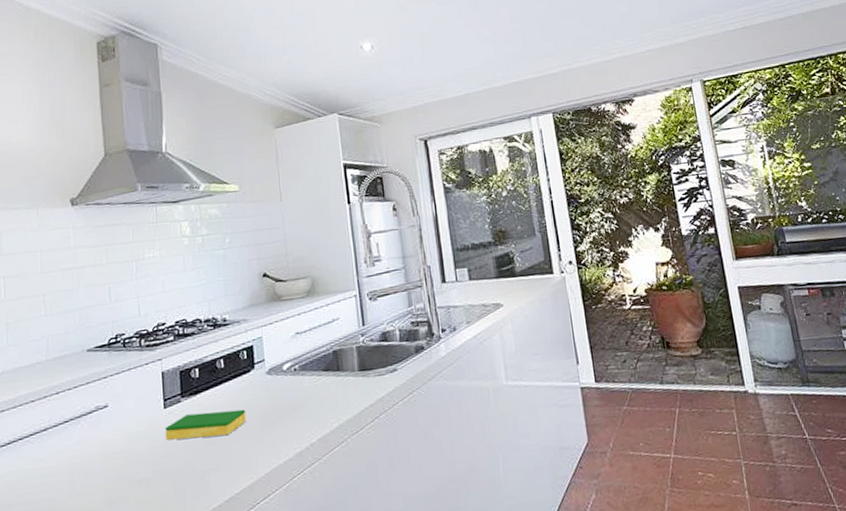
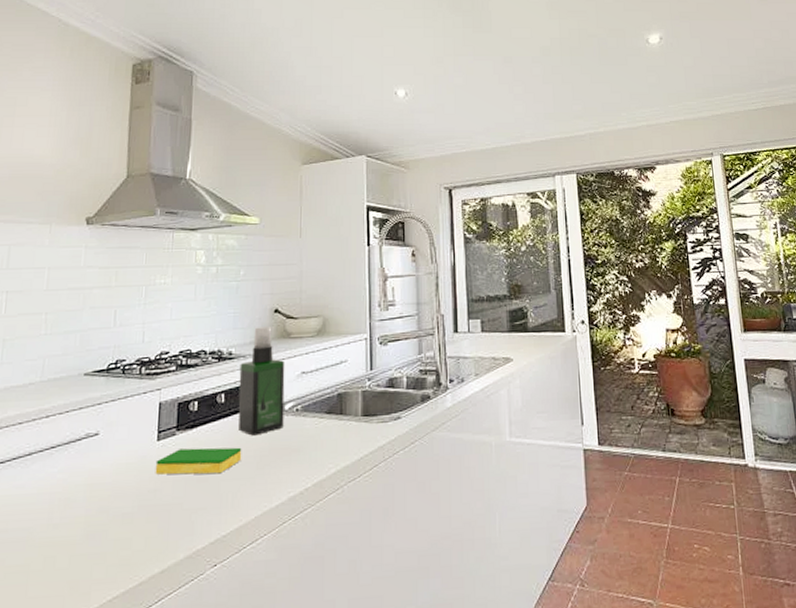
spray bottle: none [235,291,284,398] -> present [238,326,285,436]

